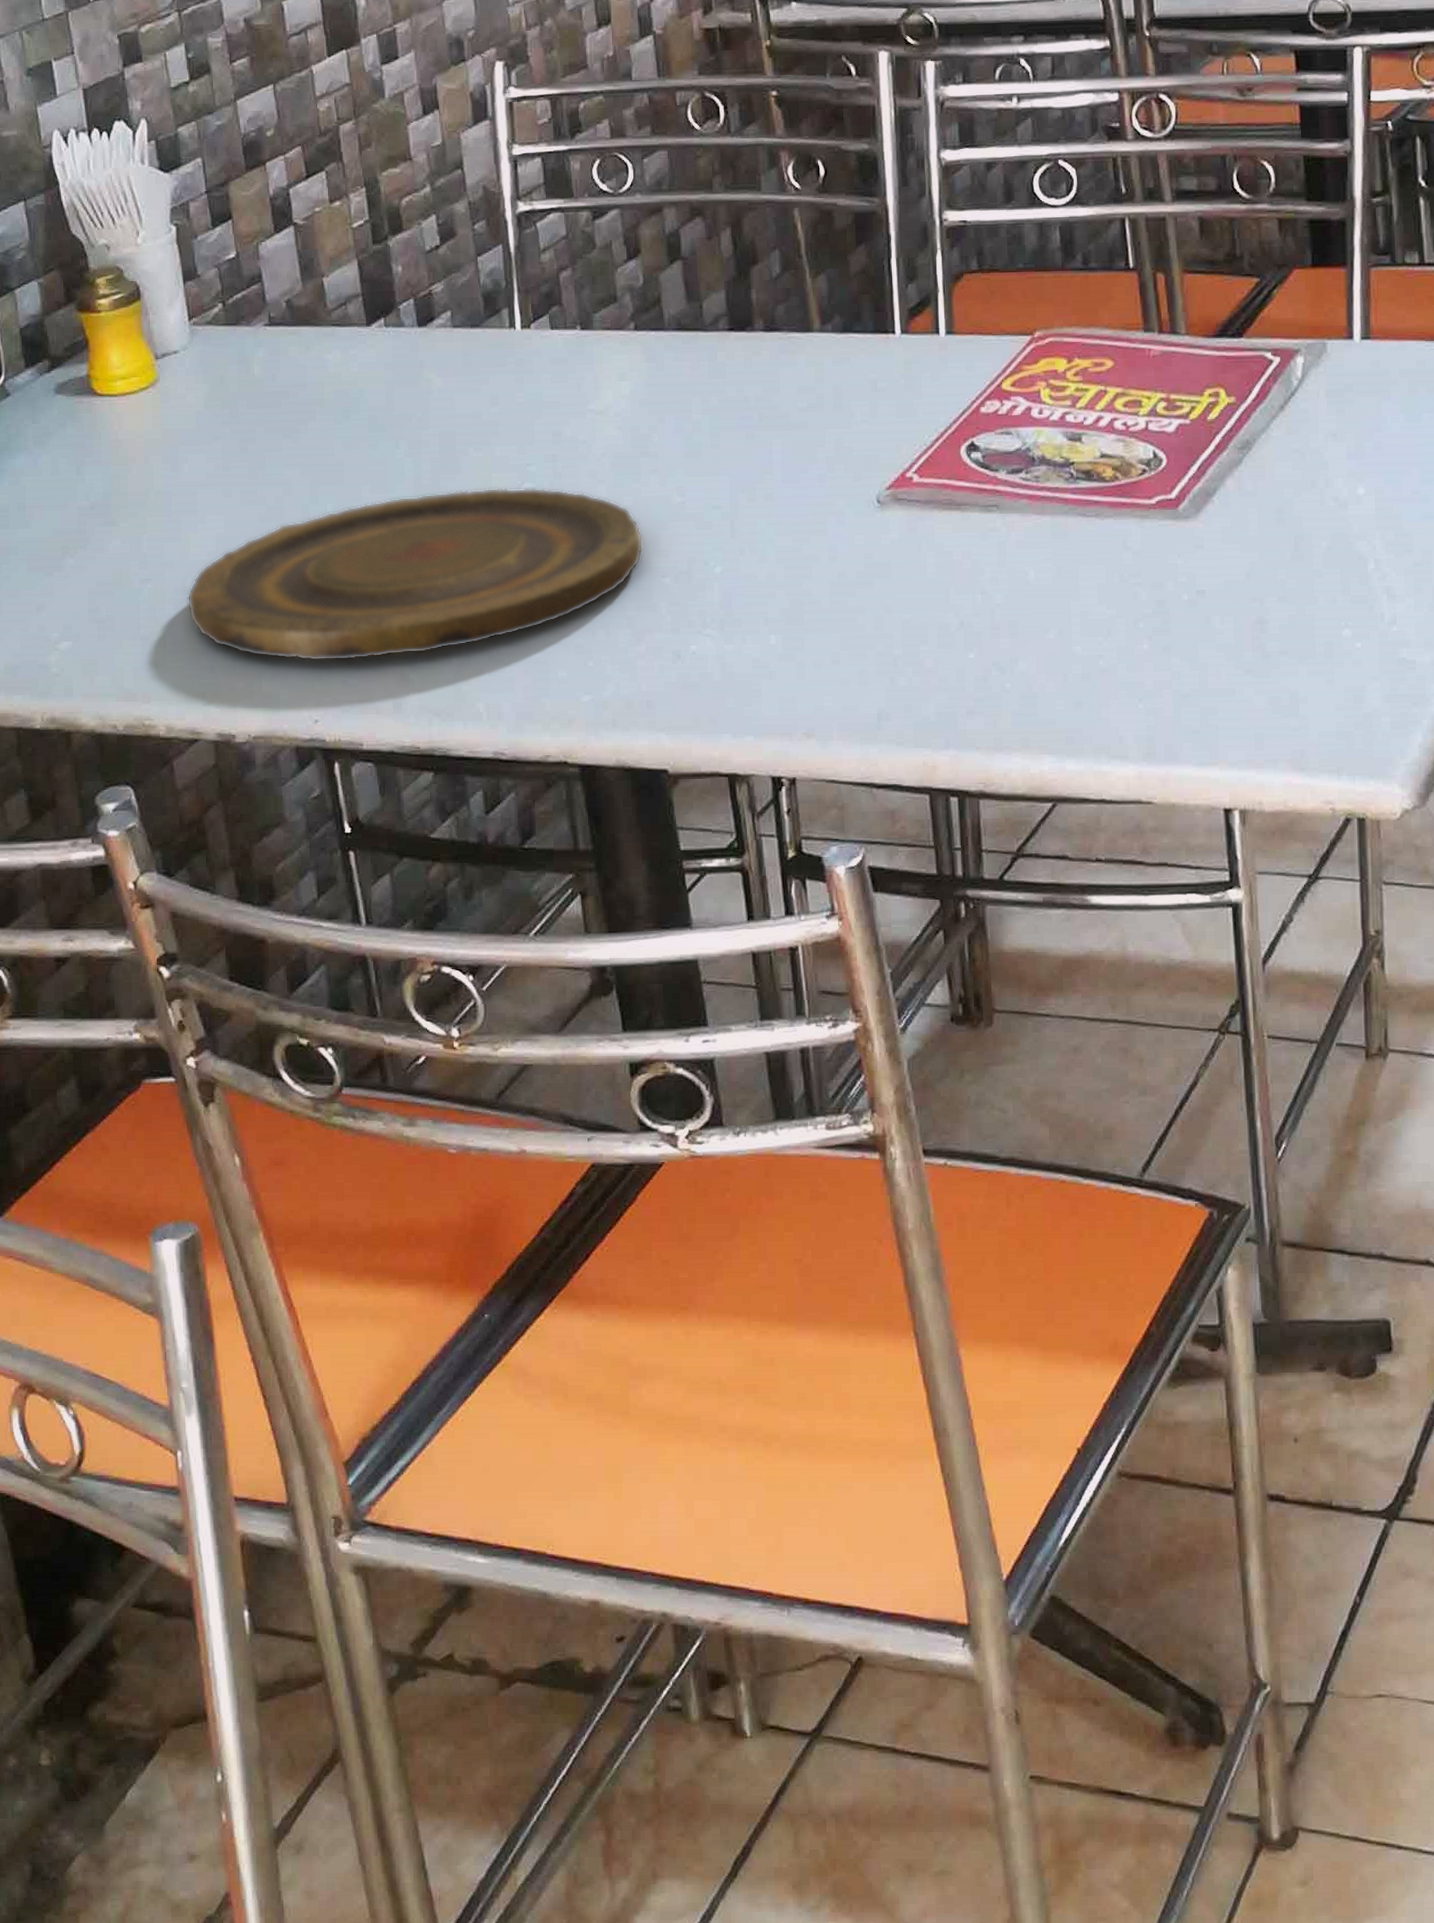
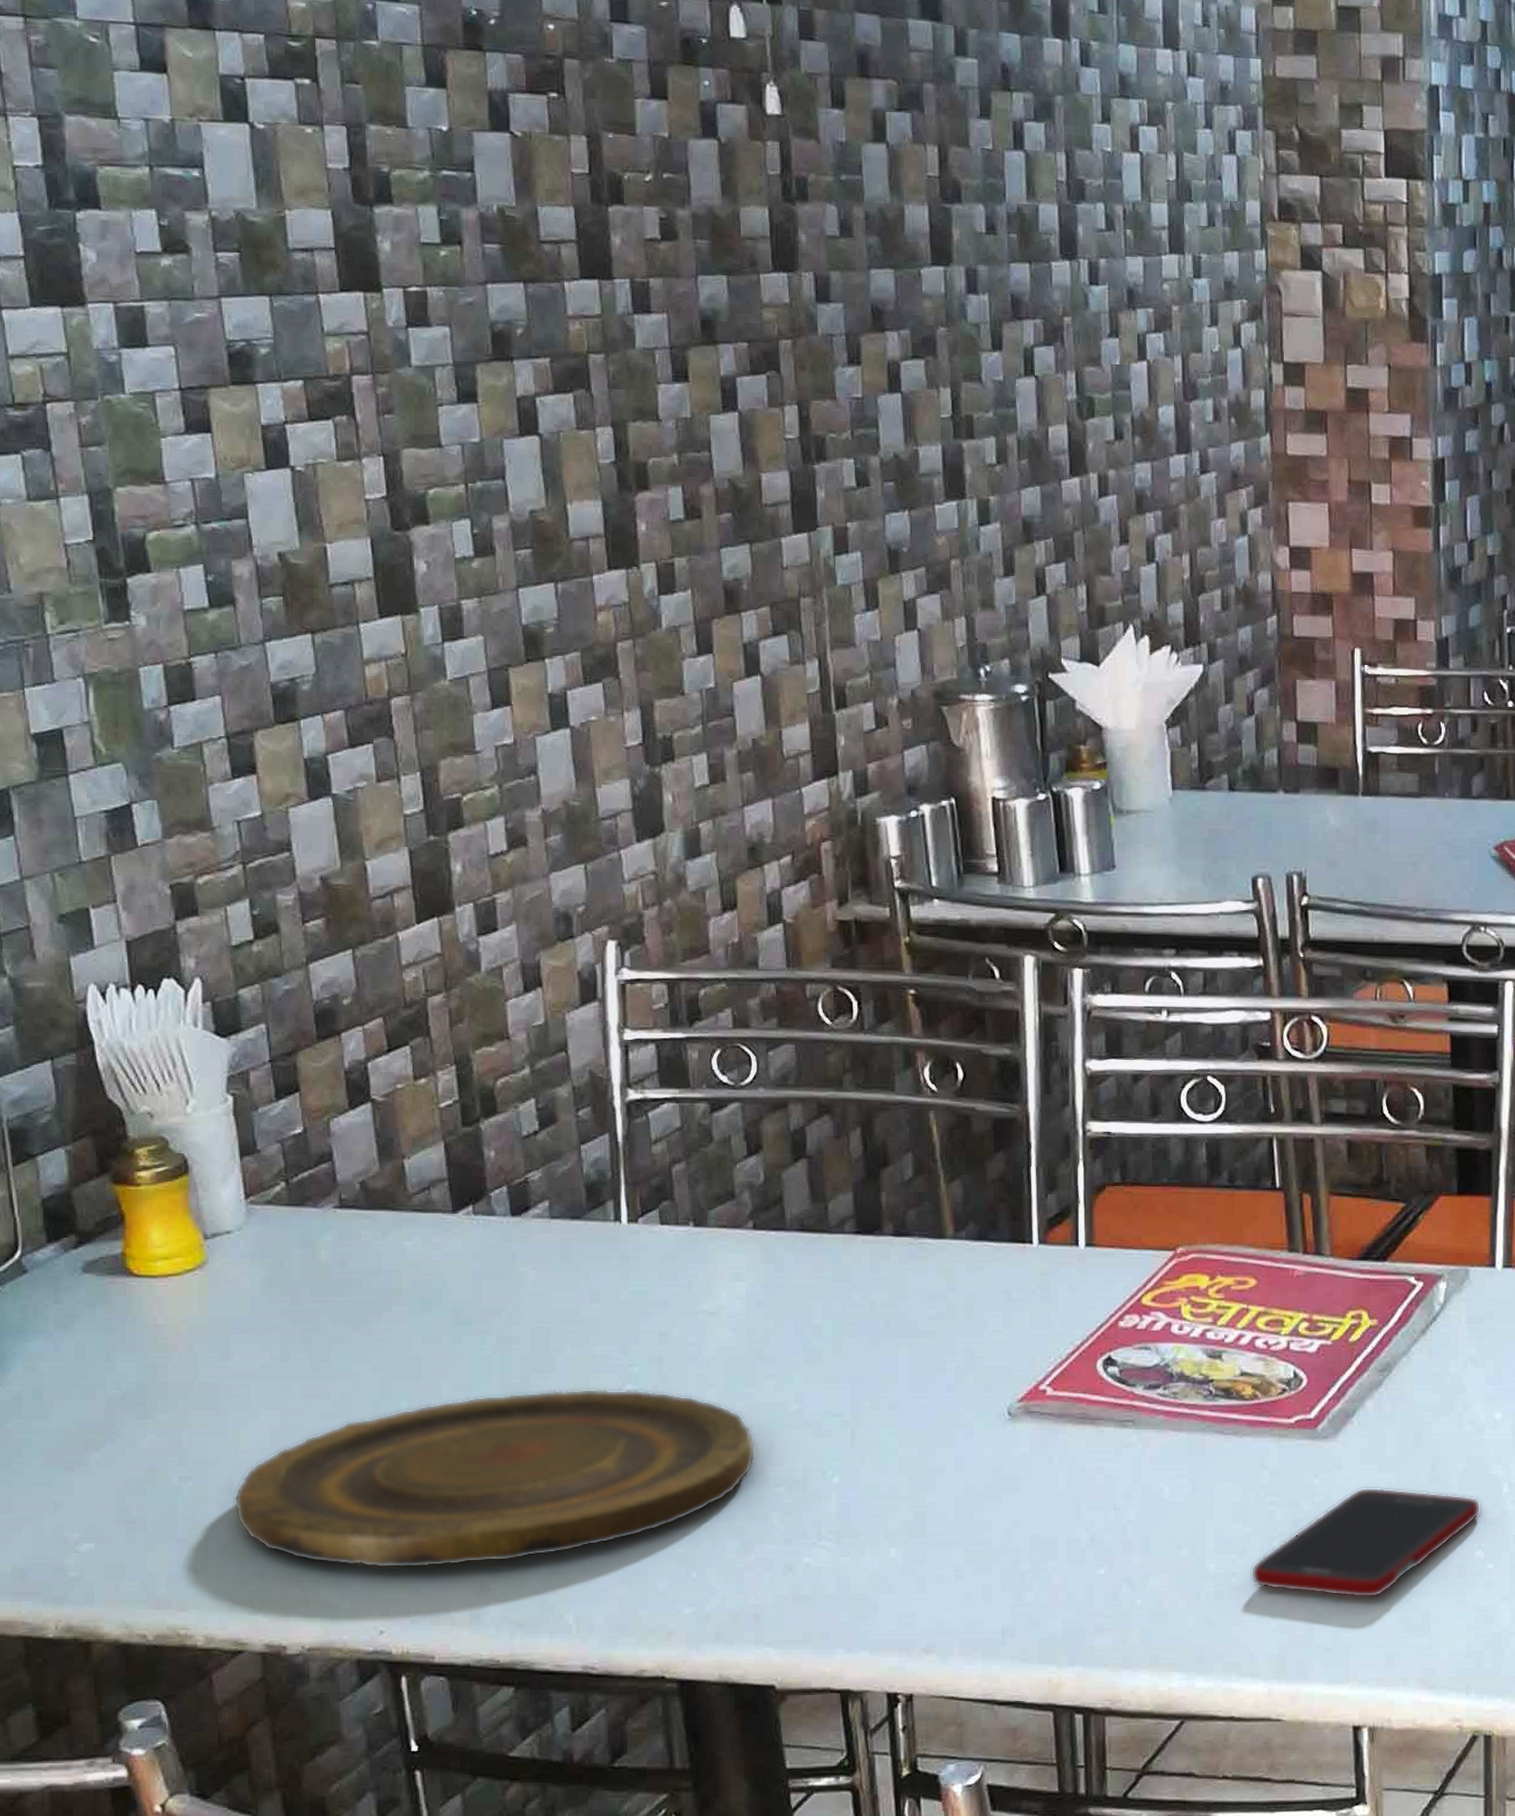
cell phone: none [1117,566,1347,679] -> present [1251,1487,1481,1598]

